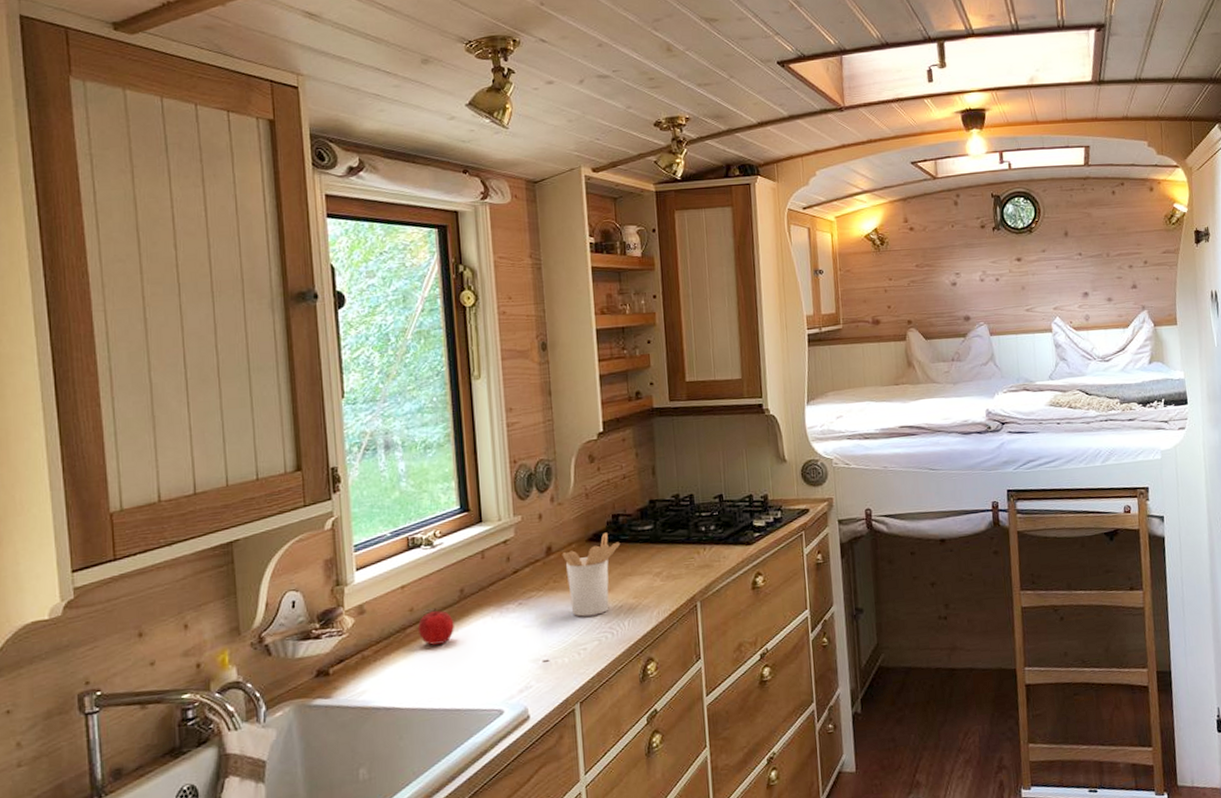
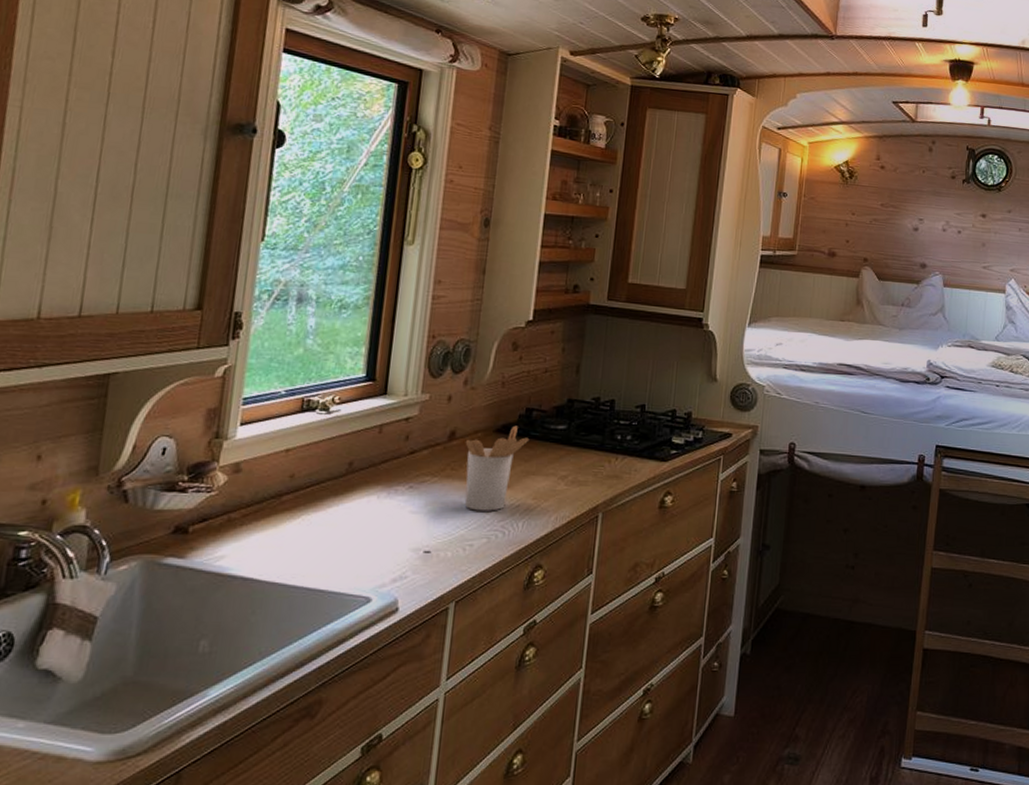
apple: present [417,607,454,645] -> none [294,477,336,517]

